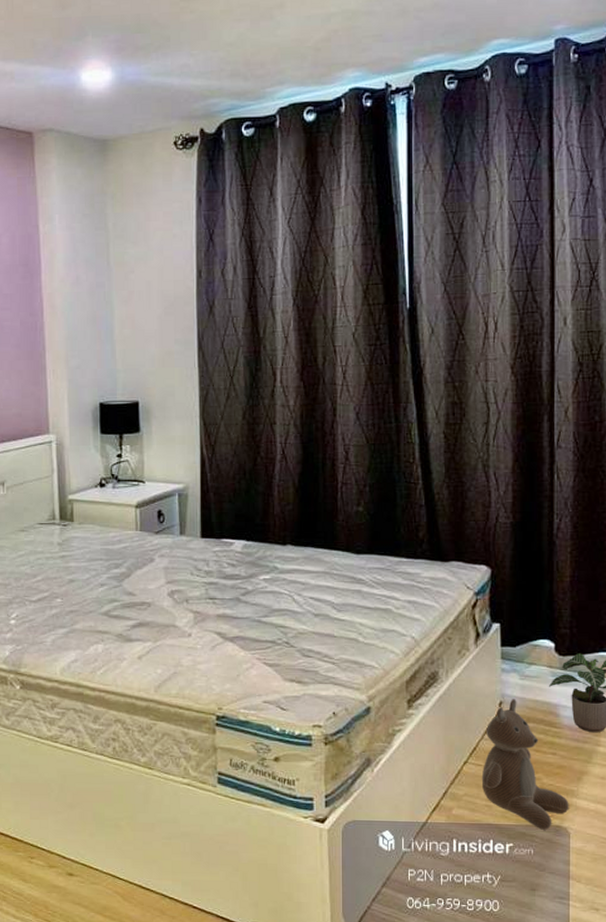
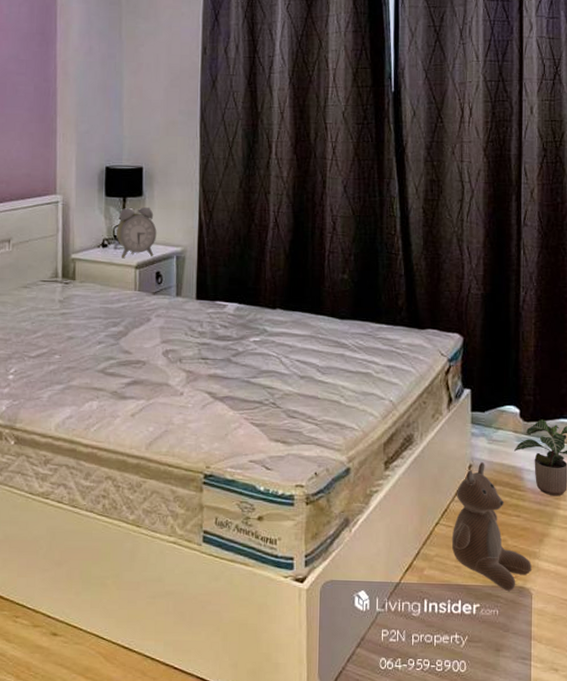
alarm clock: none [114,443,157,498] -> present [117,207,157,259]

